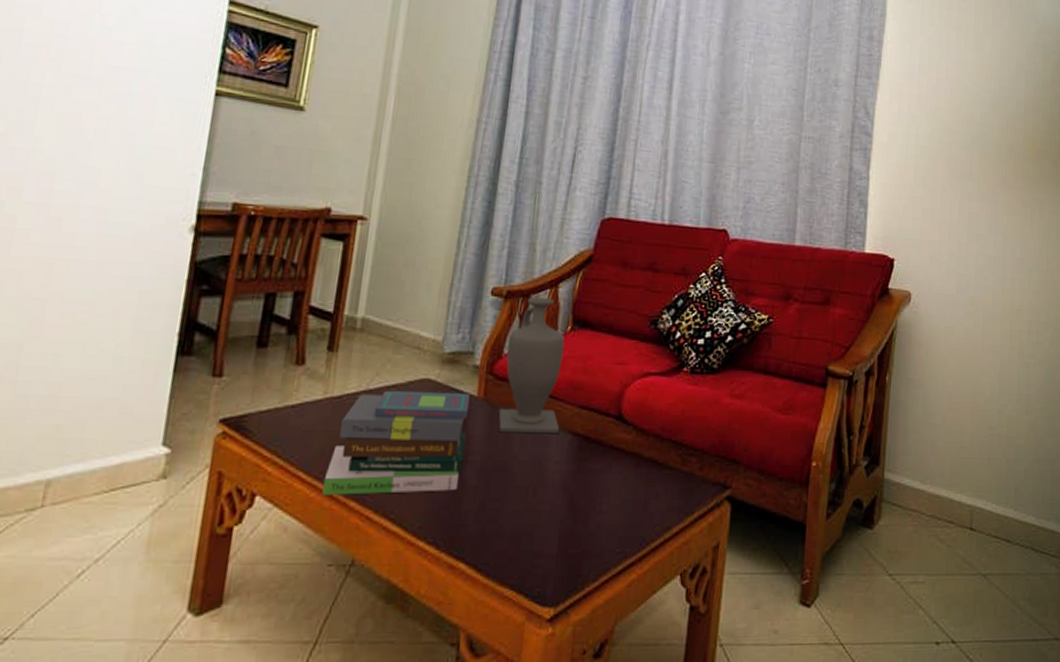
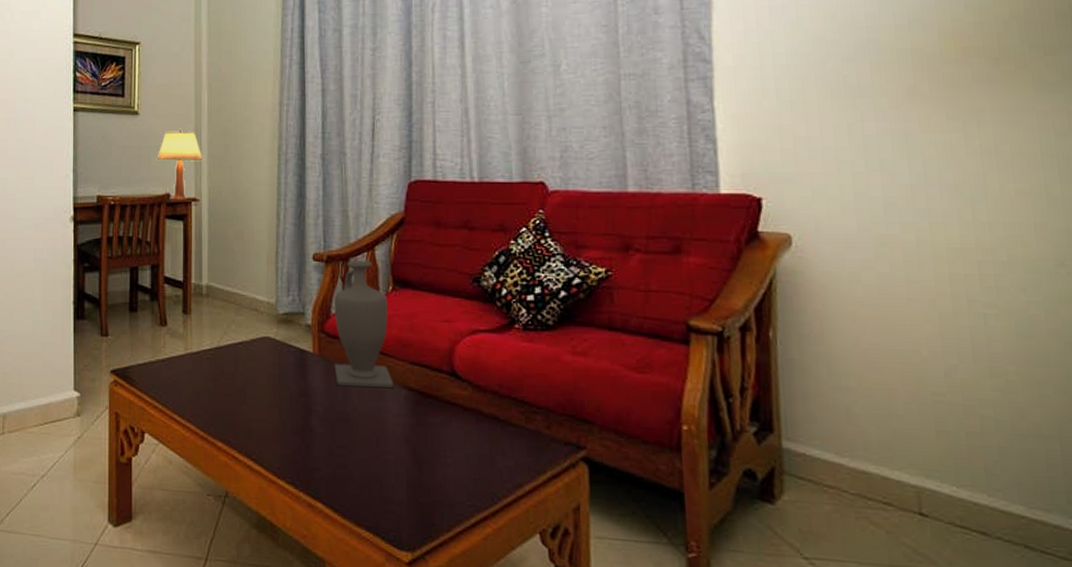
table lamp: none [321,135,379,219] -> present [157,129,203,201]
books: present [321,390,471,495] -> none [194,347,308,438]

